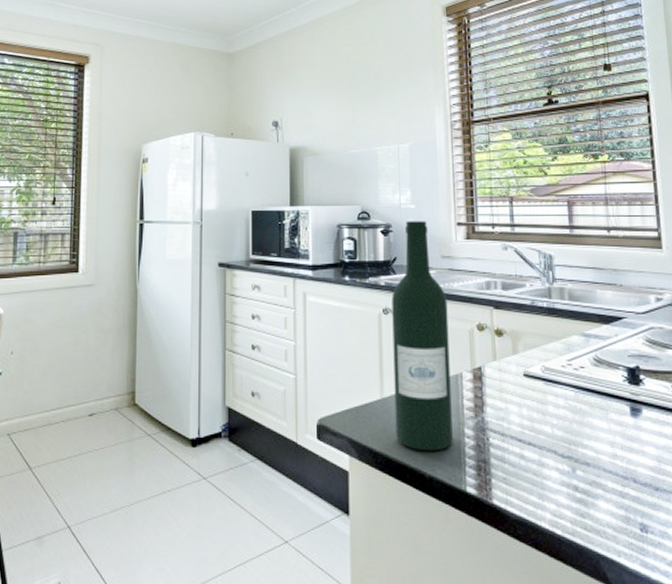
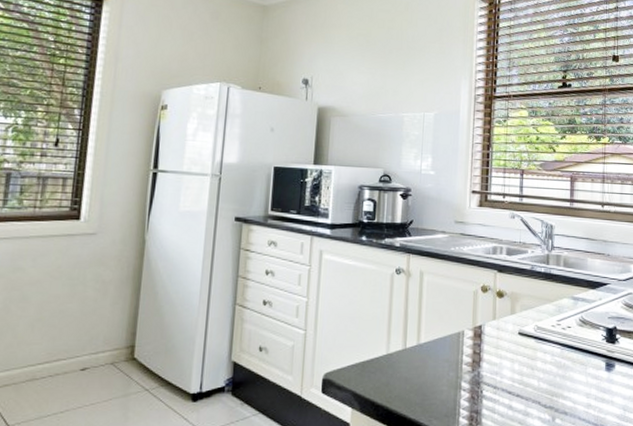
wine bottle: present [392,221,453,451] -> none [398,186,457,404]

